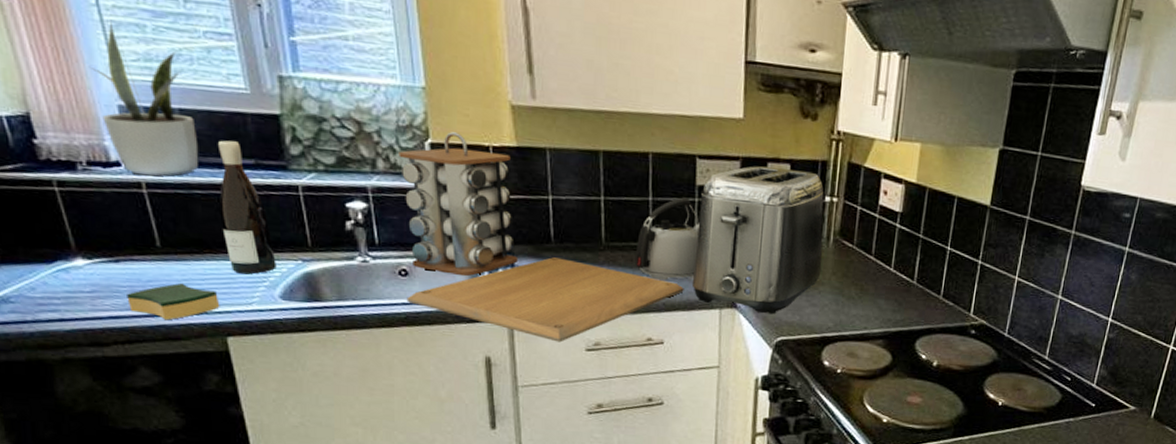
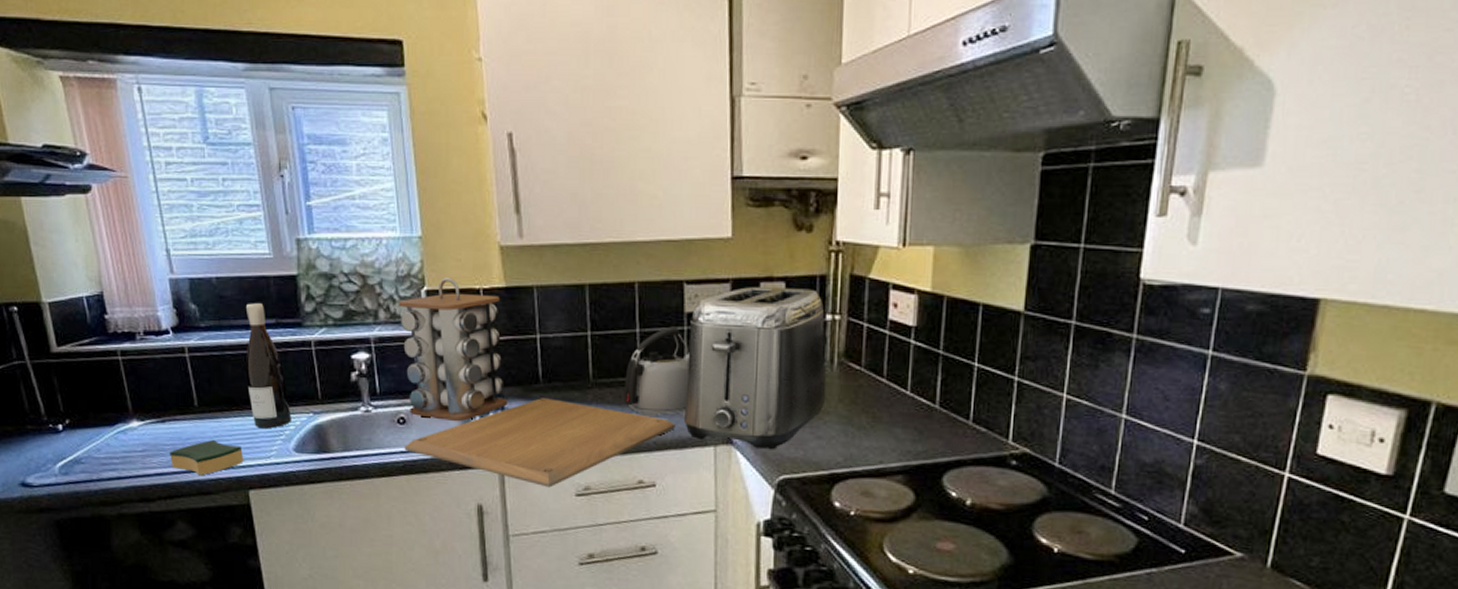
potted plant: present [88,19,199,176] -> none [148,203,231,341]

